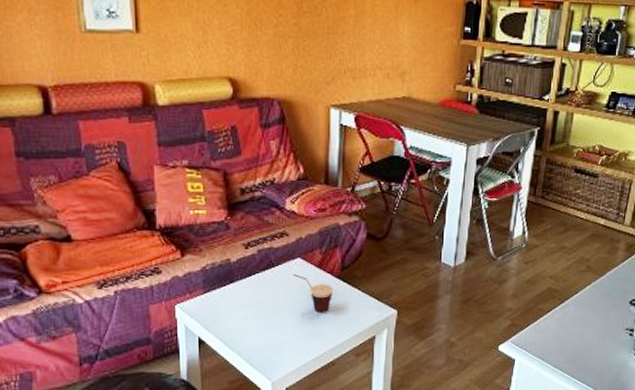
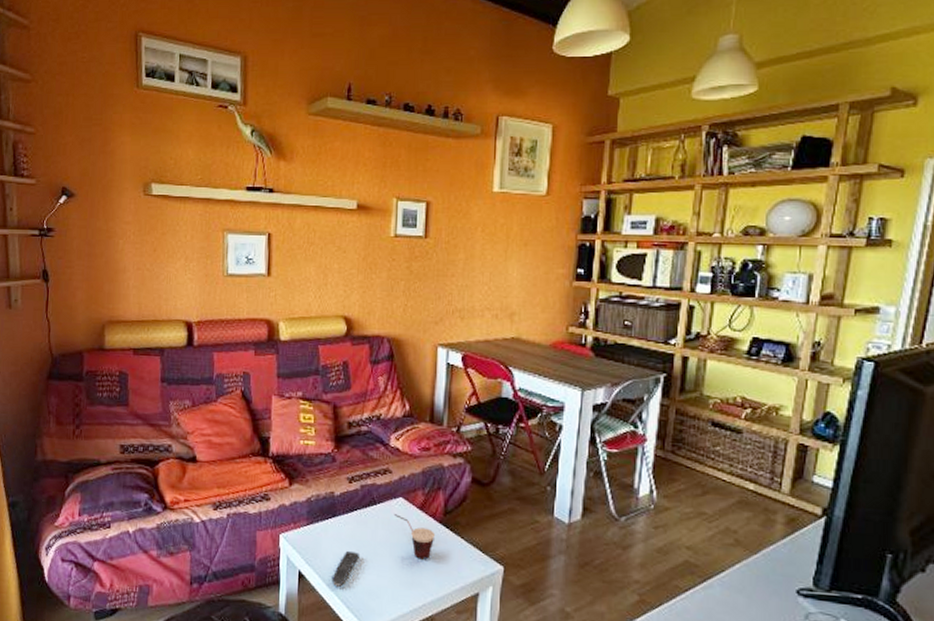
remote control: none [233,314,260,347] -> present [331,551,359,587]

